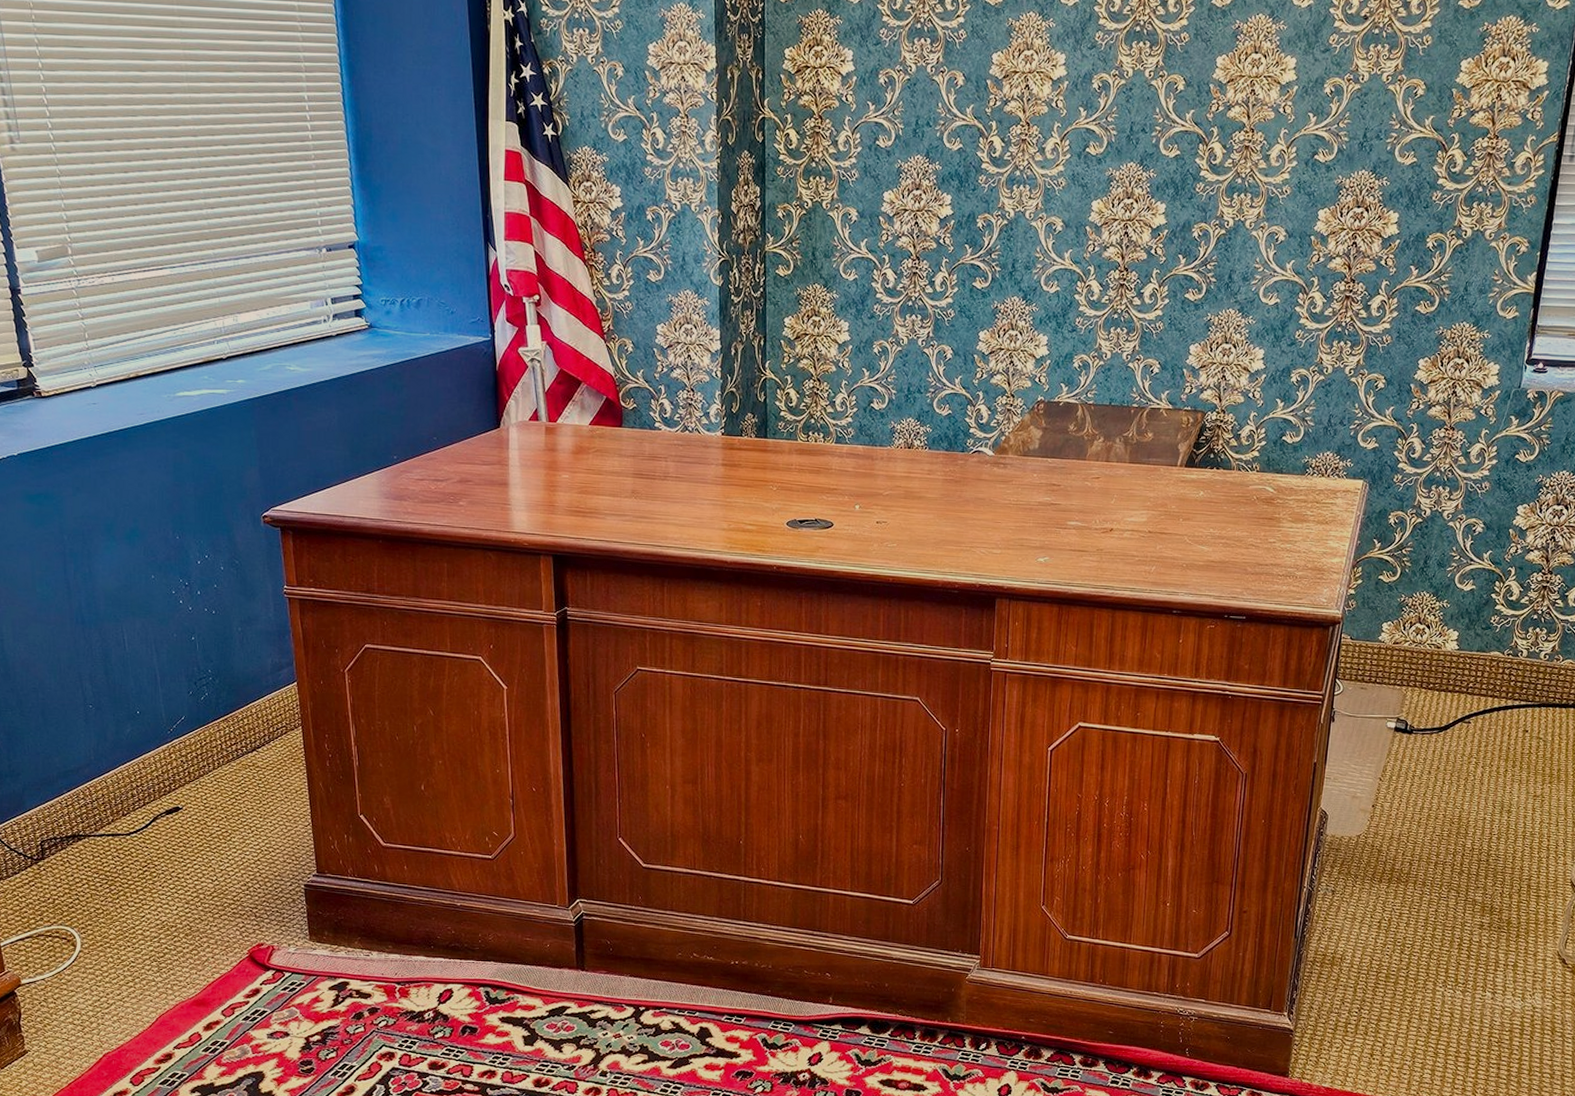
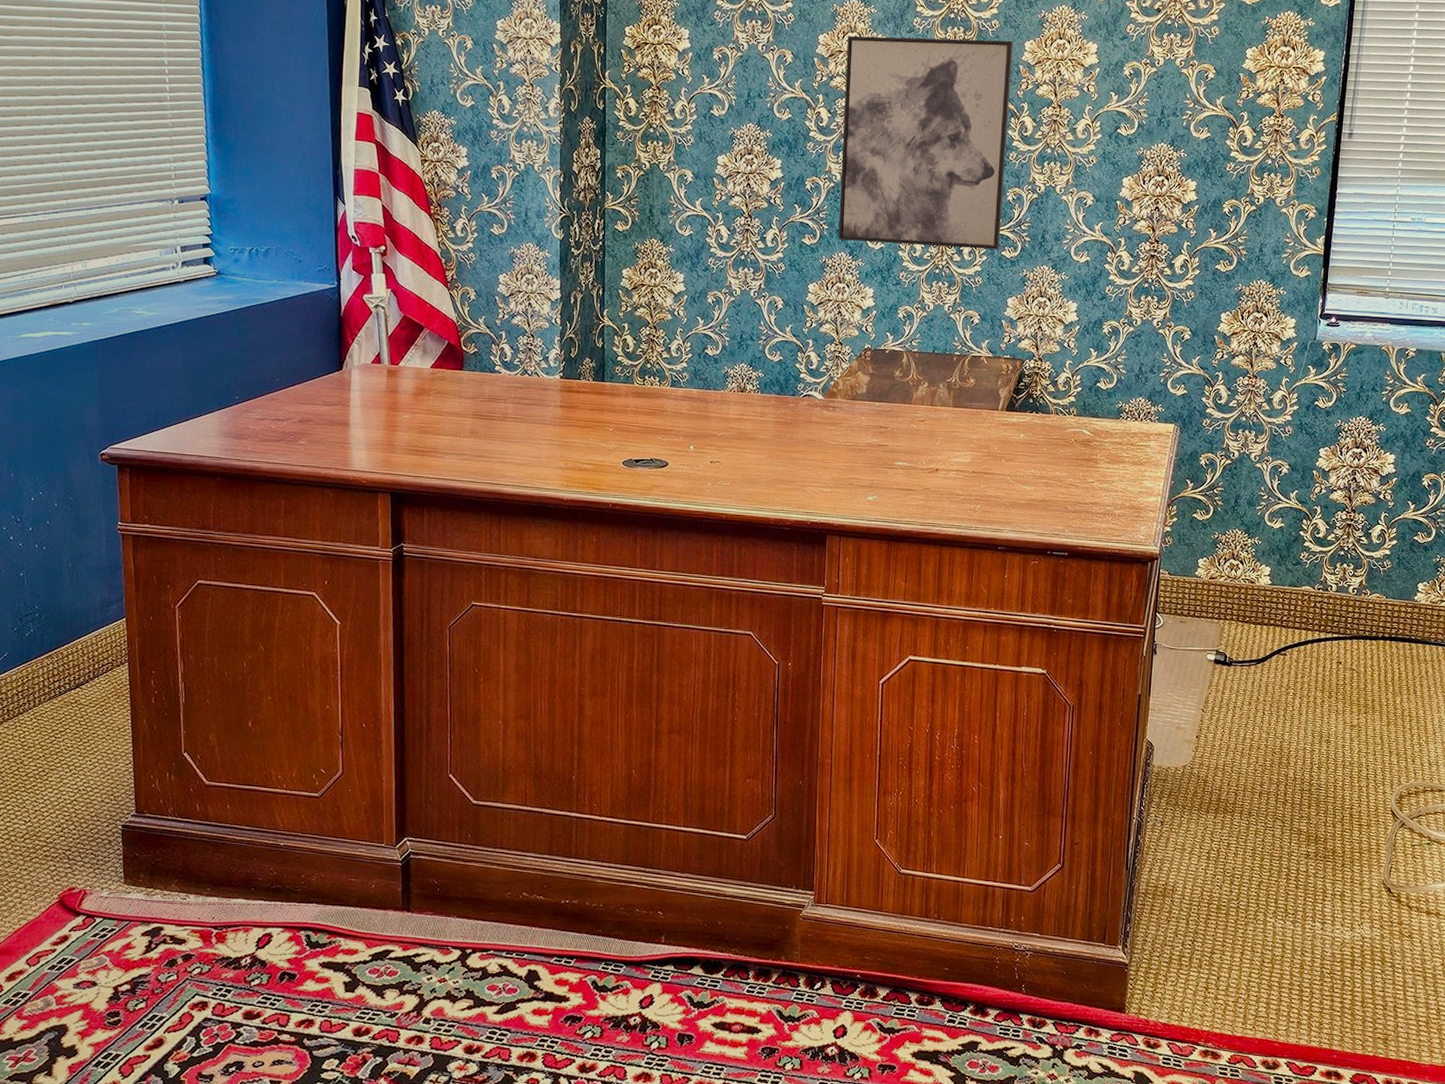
wall art: none [1011,53,1204,292] -> present [838,35,1013,250]

